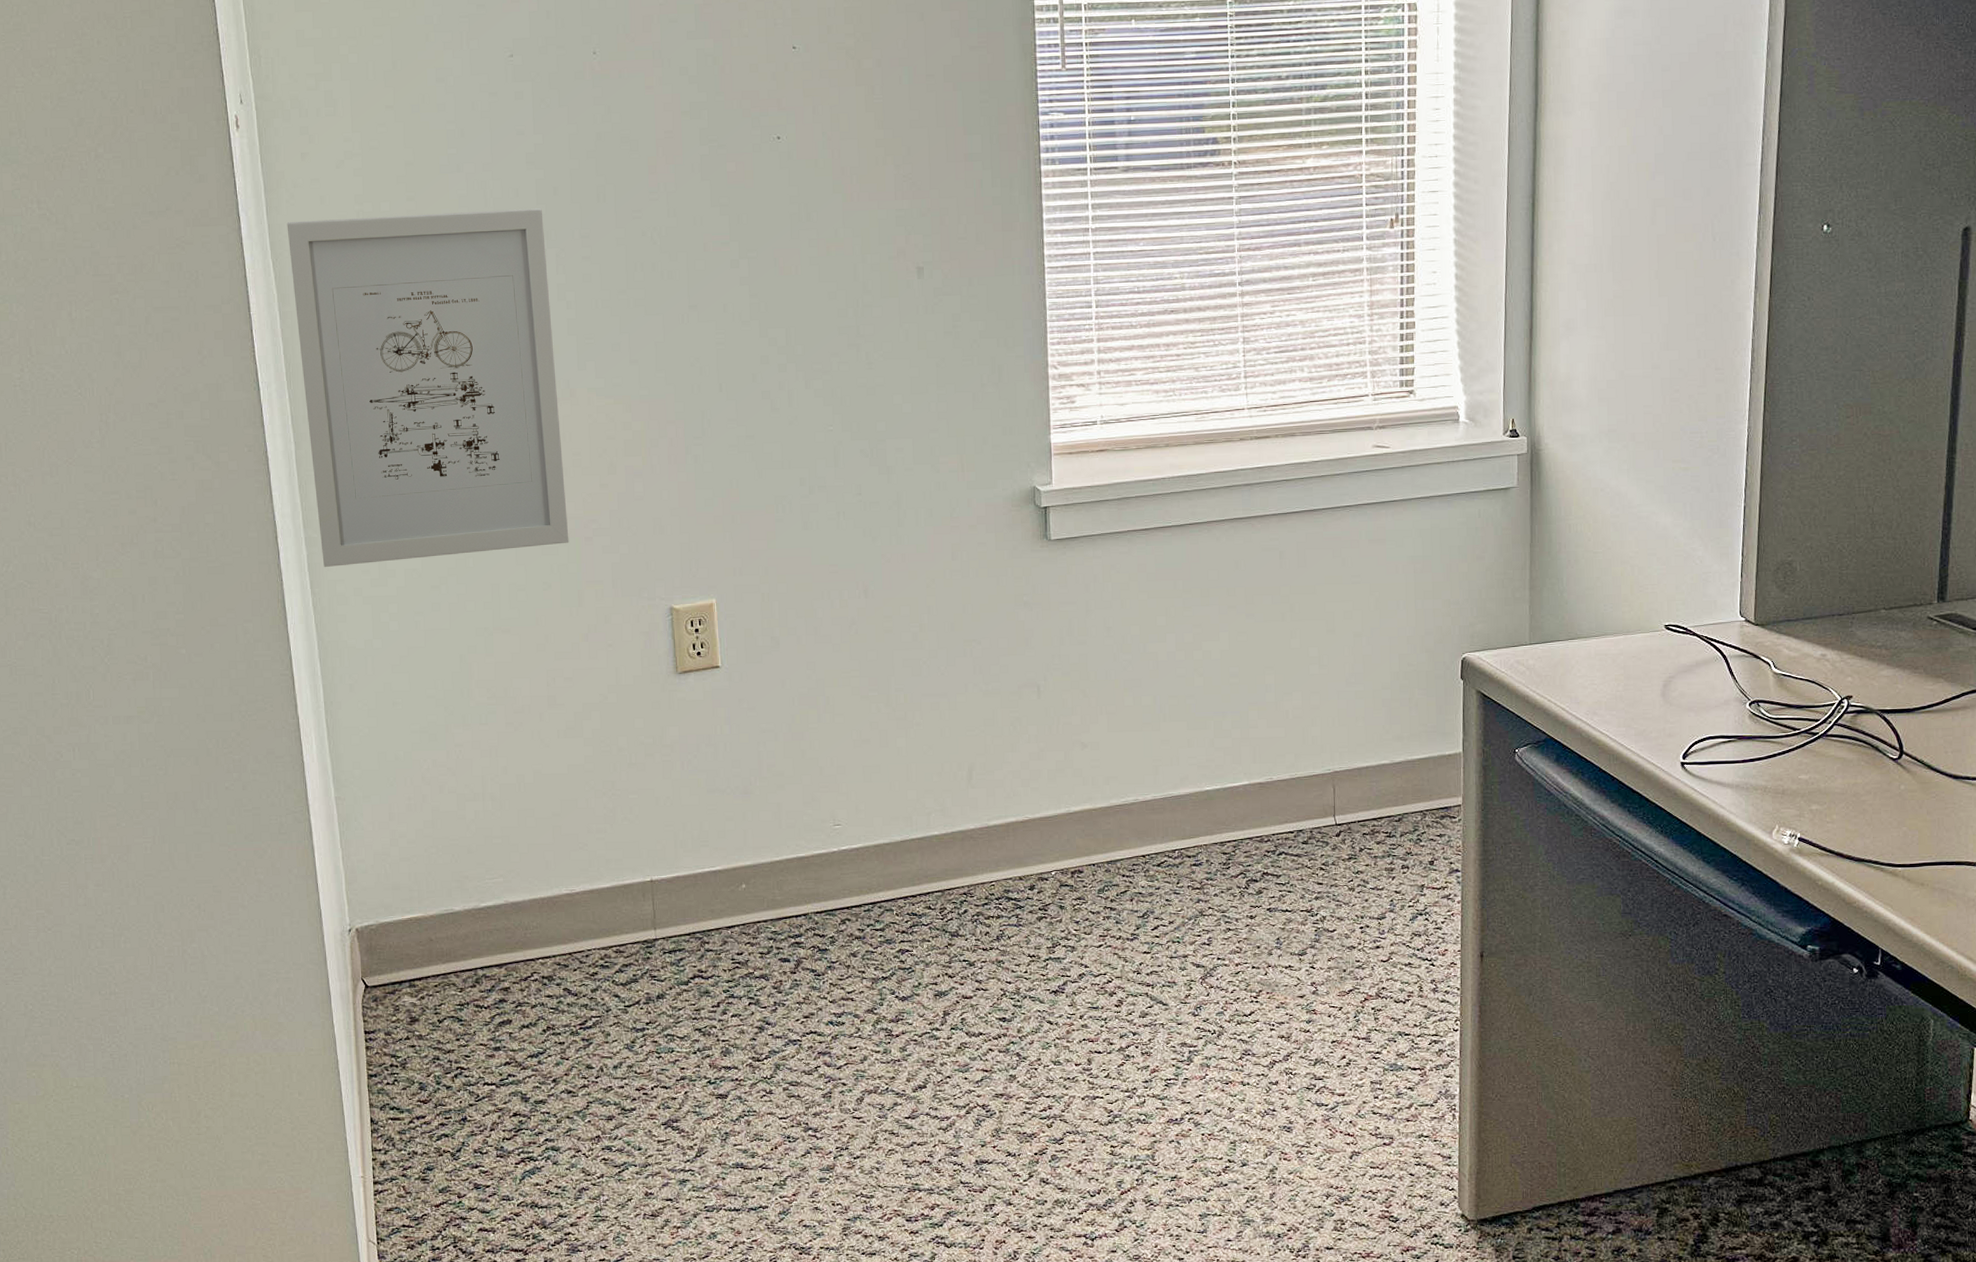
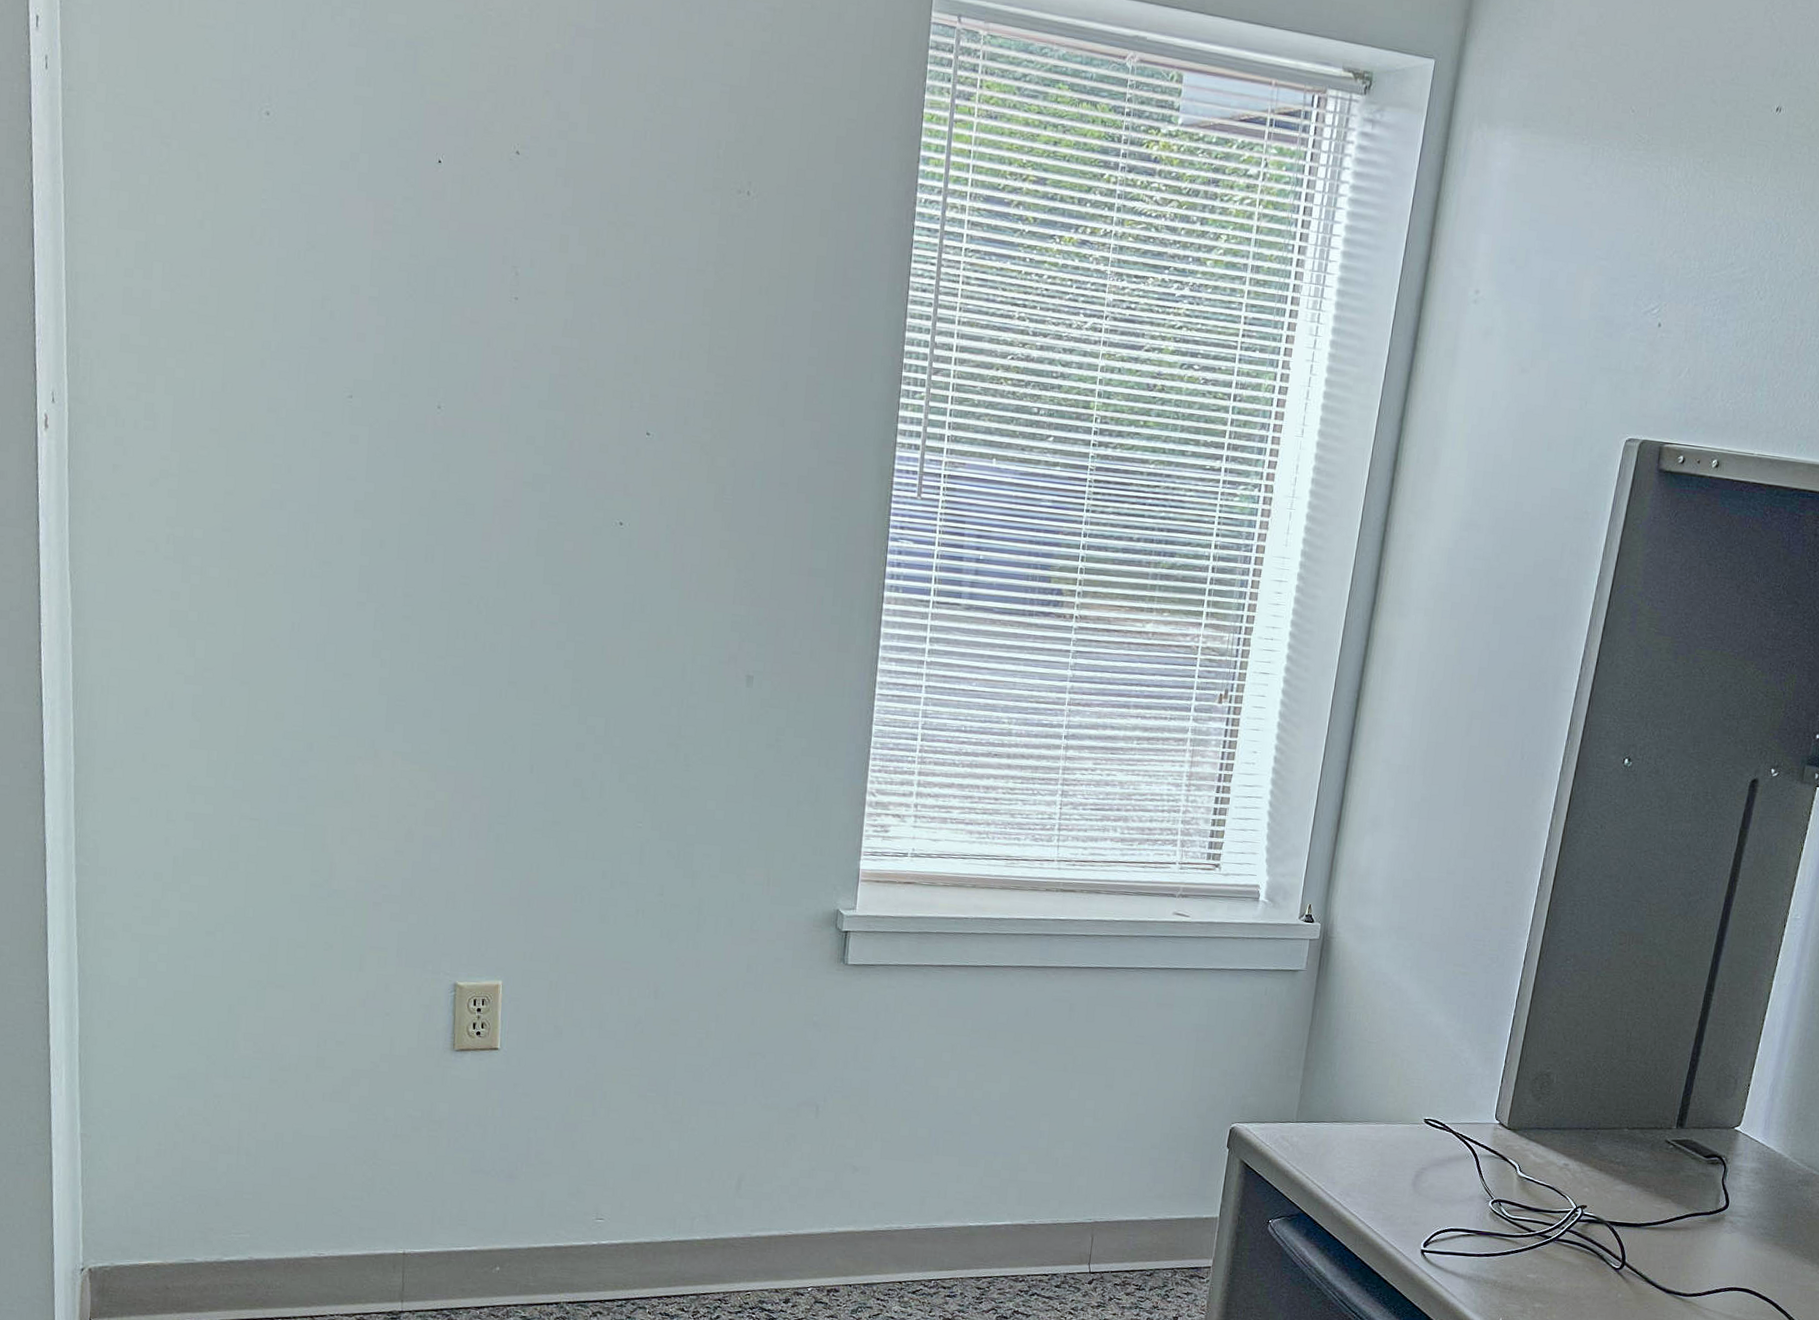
wall art: present [287,208,569,568] -> none [89,535,366,906]

